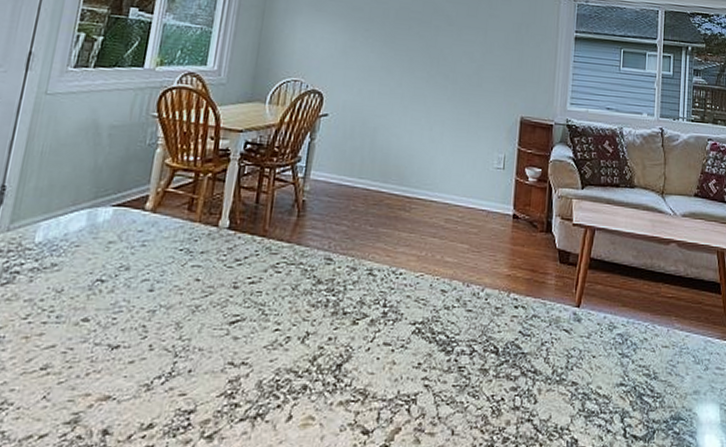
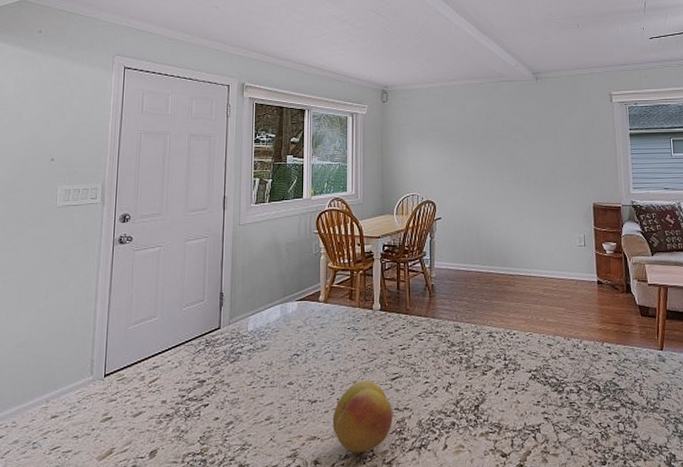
fruit: none [137,321,226,422] -> present [332,380,393,453]

